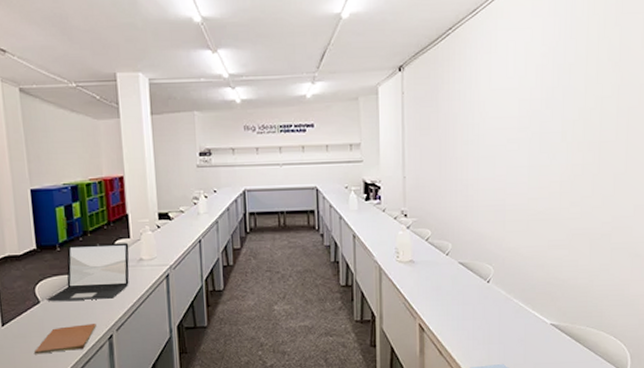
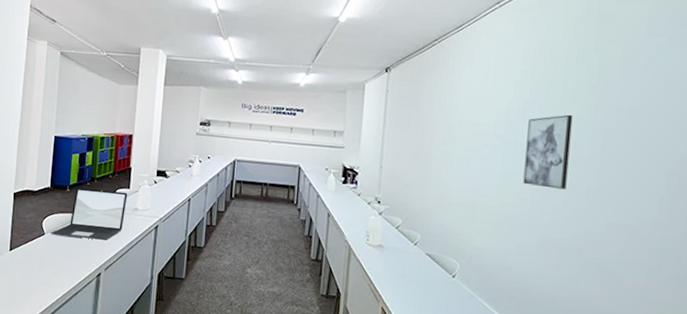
book: present [35,324,96,354] -> none [32,259,88,282]
wall art: none [551,96,597,177] -> present [523,114,573,190]

